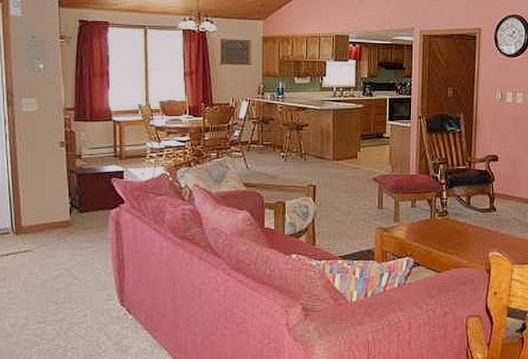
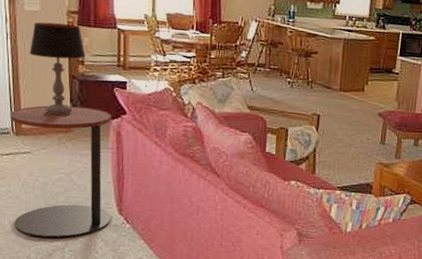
side table: none [10,200,113,338] -> present [10,105,112,239]
table lamp: none [28,121,83,211] -> present [29,22,86,116]

